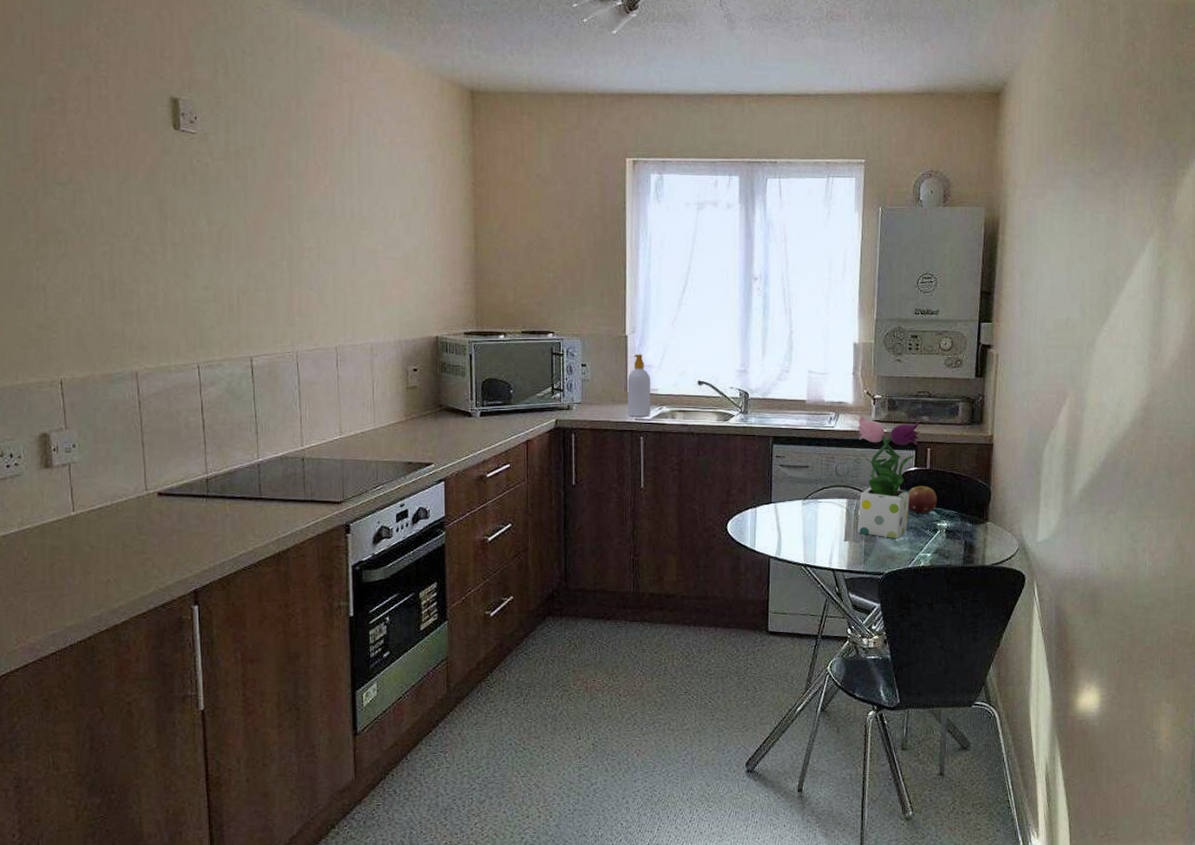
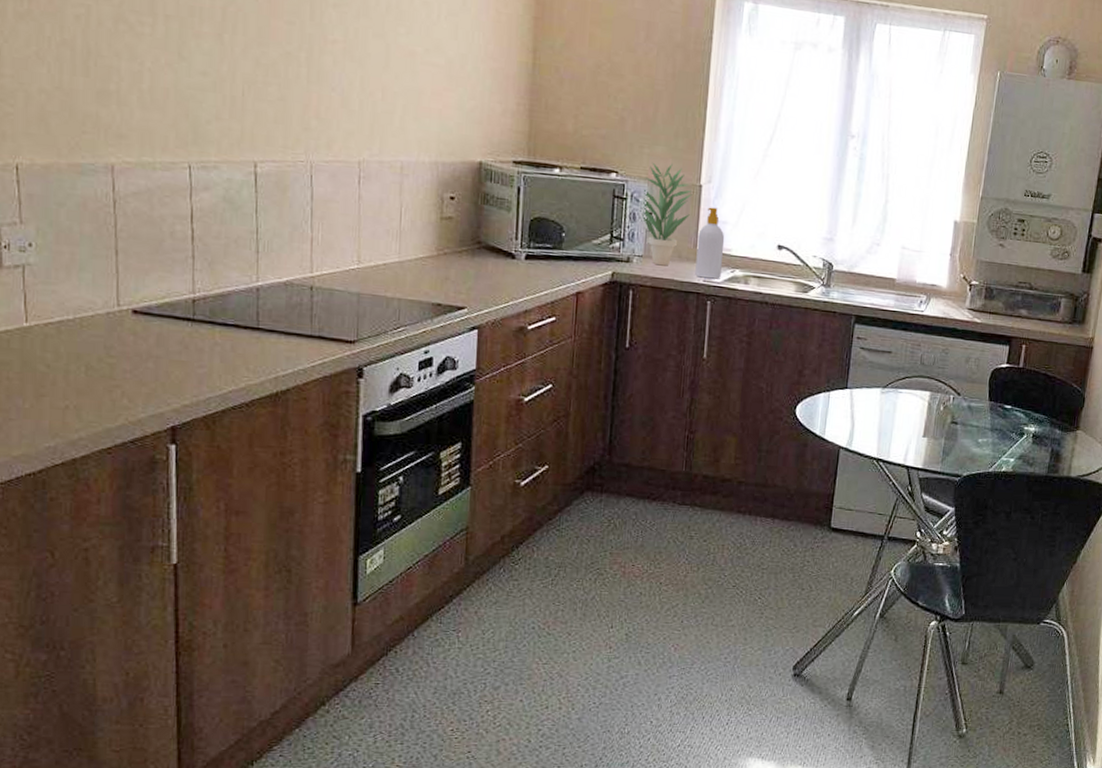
potted plant: none [578,319,620,410] -> present [642,163,693,266]
flower arrangement: present [857,417,921,539] -> none [937,303,1017,440]
fruit: present [908,485,938,514] -> none [994,384,1028,416]

